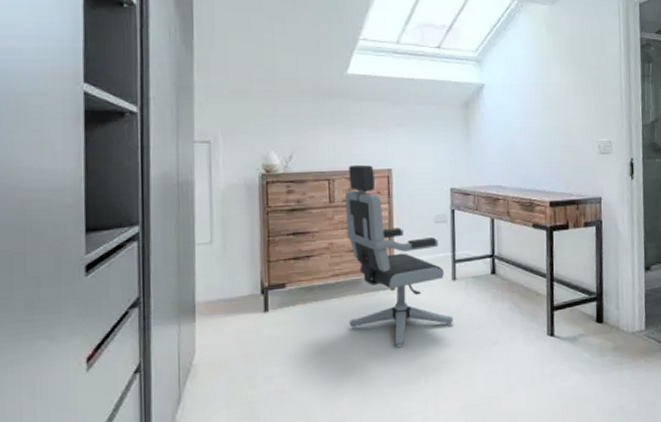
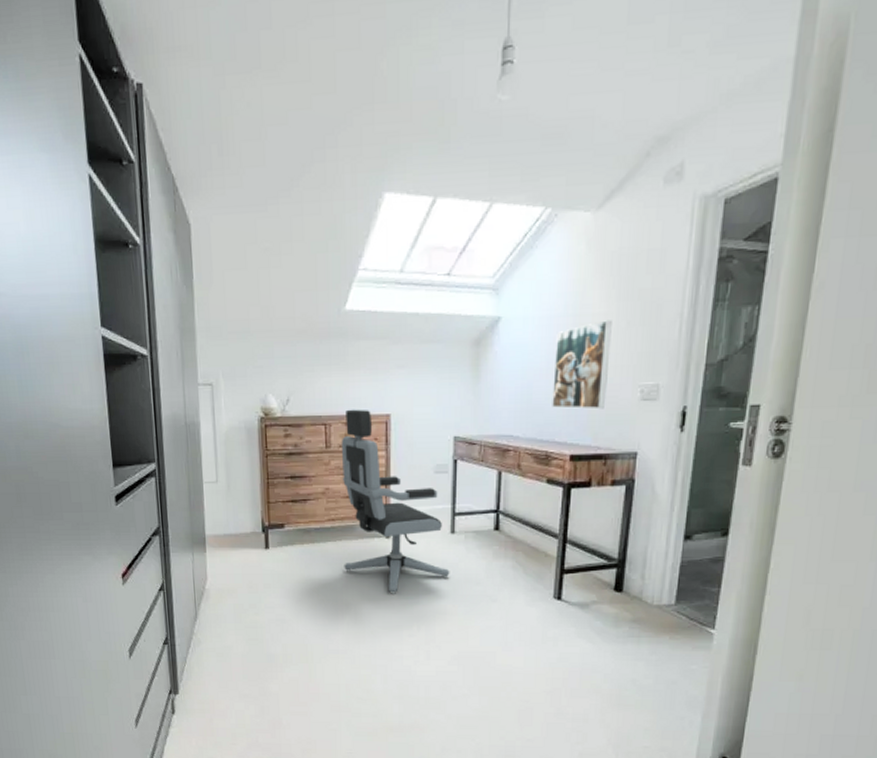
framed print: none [530,89,573,162] -> present [552,320,612,410]

